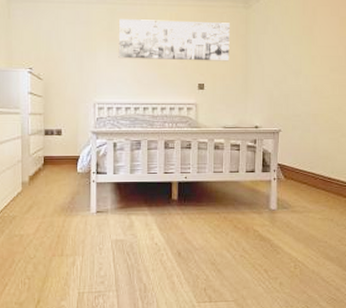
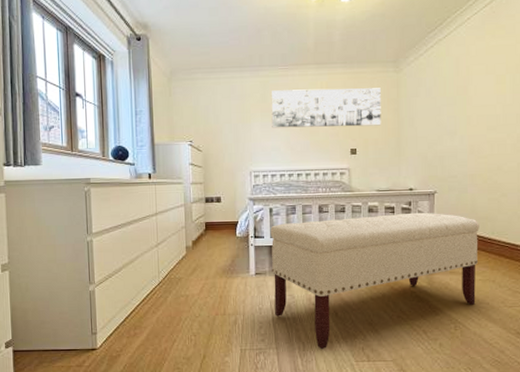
bench: none [113,150,320,291] -> present [270,212,480,350]

